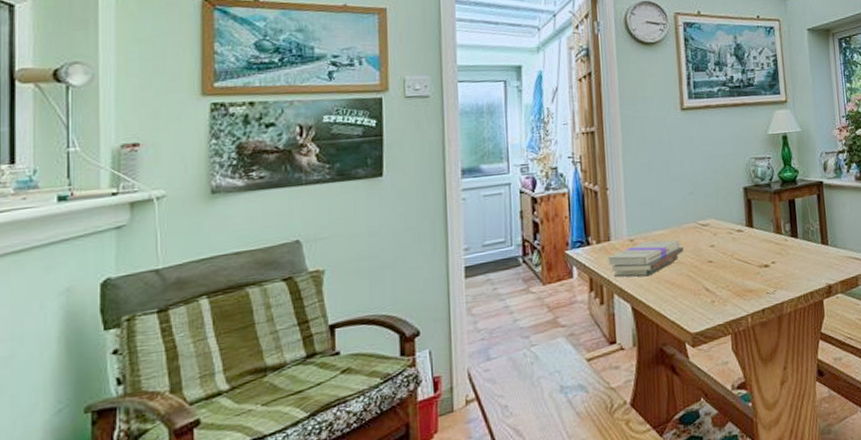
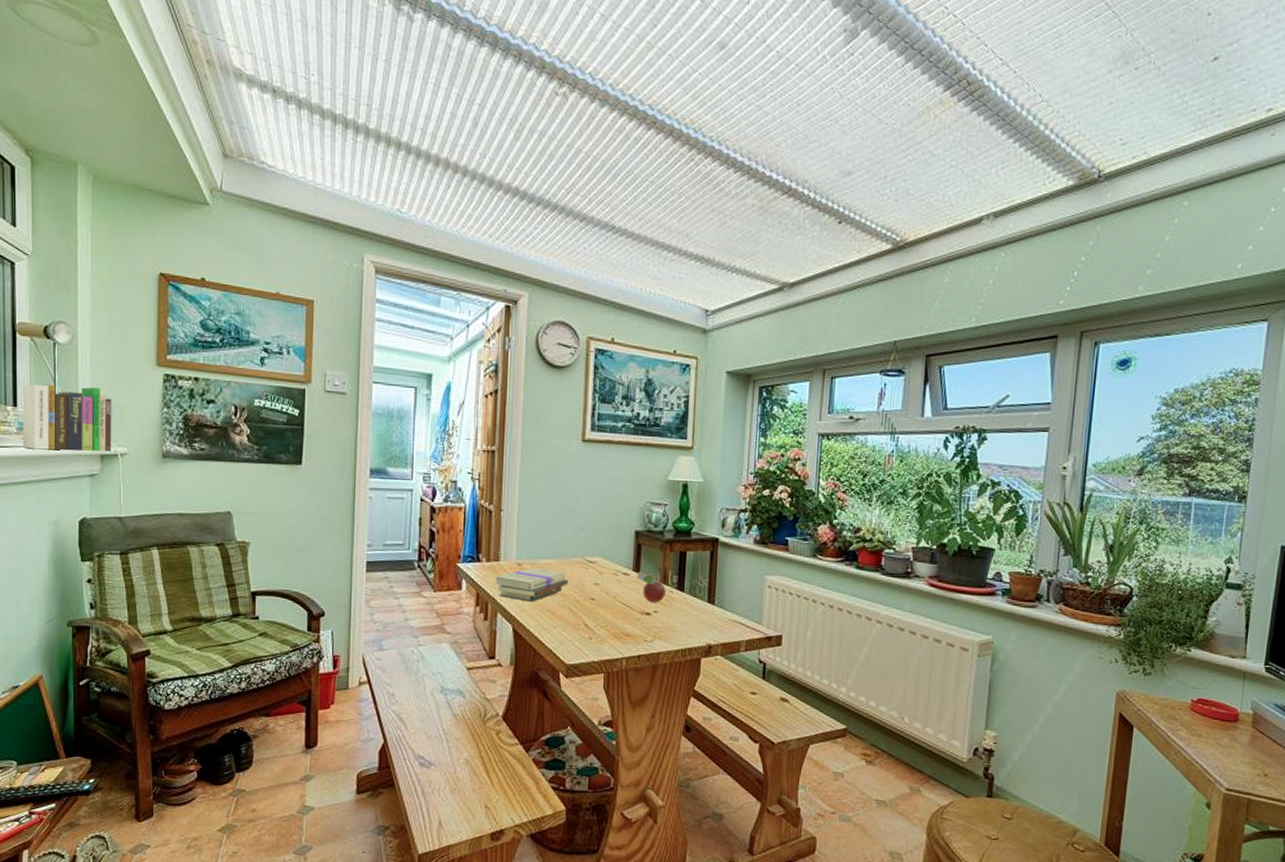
books: none [22,128,145,210] -> present [22,384,112,452]
fruit: none [750,225,781,255] -> present [636,570,666,604]

